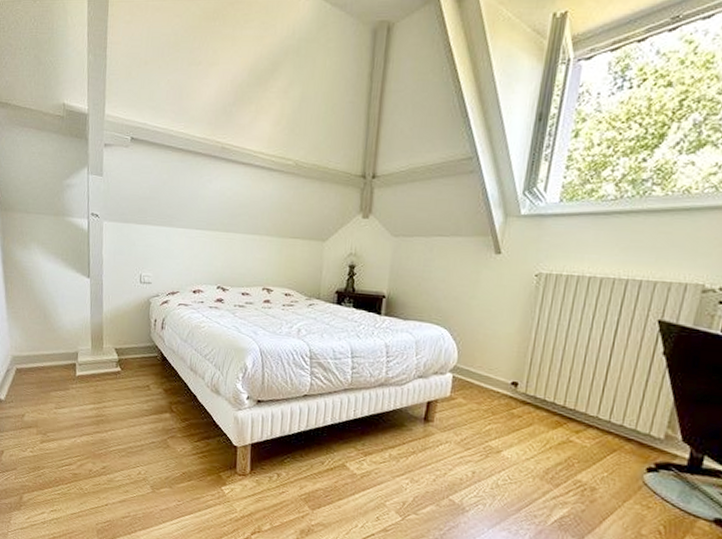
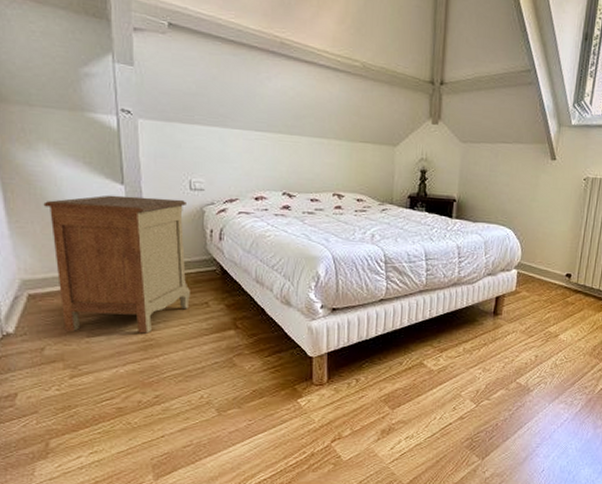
nightstand: none [31,286,137,410] -> present [43,195,190,334]

